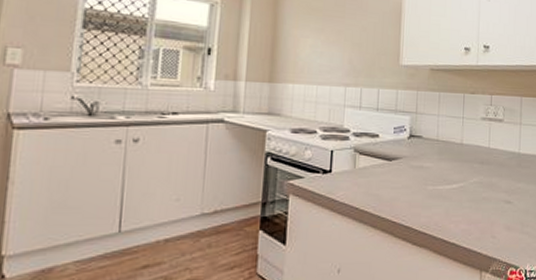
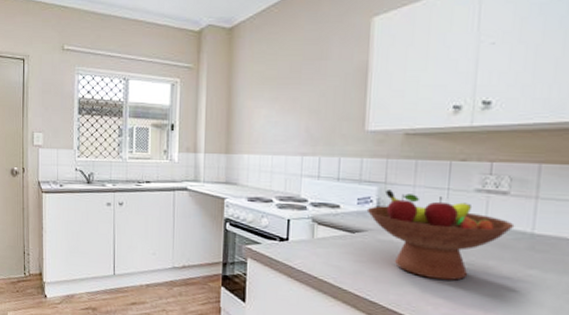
fruit bowl: none [401,119,508,198] -> present [366,189,515,281]

